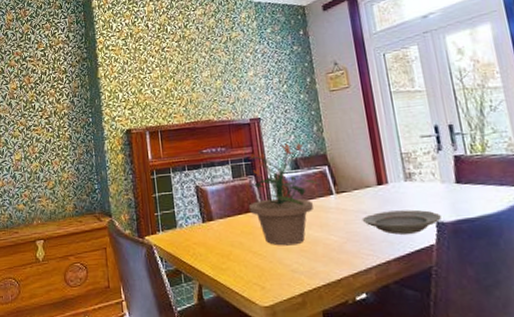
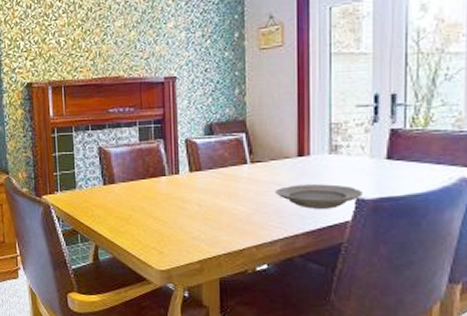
potted plant: present [248,142,320,246] -> none [154,105,234,213]

